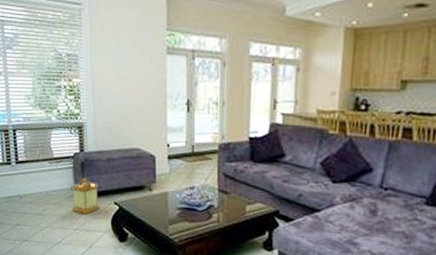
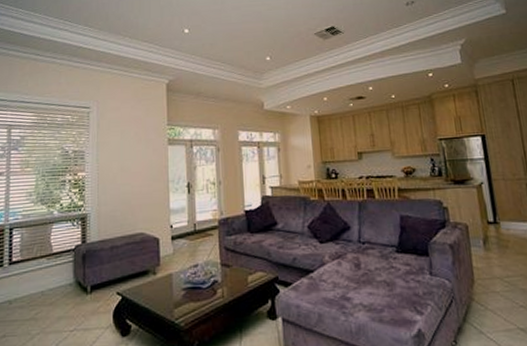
lantern: present [71,178,99,215] -> none [69,271,100,312]

